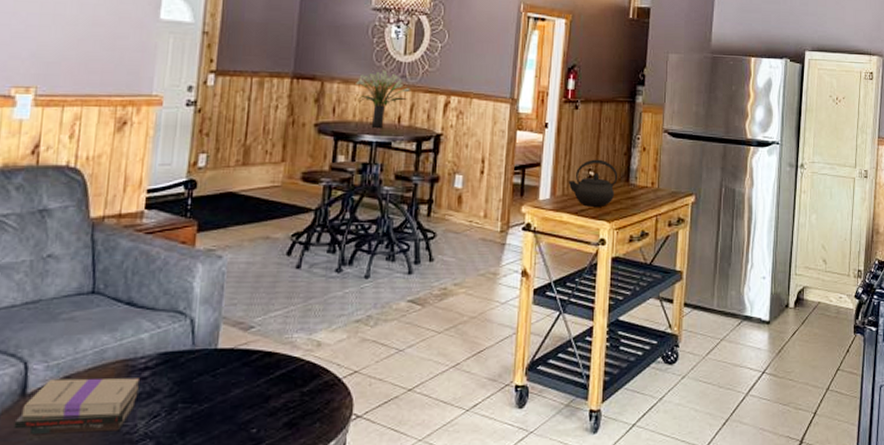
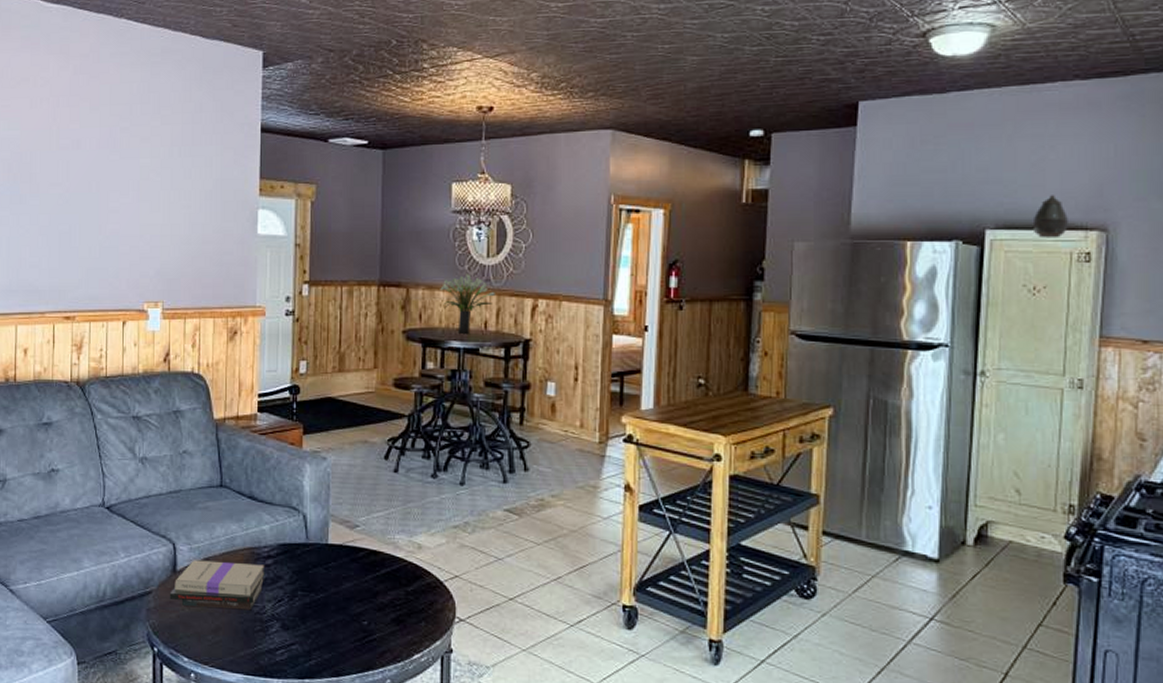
kettle: present [568,159,618,207] -> none [674,365,734,419]
decorative jar: none [836,27,859,61] -> present [1032,195,1068,239]

